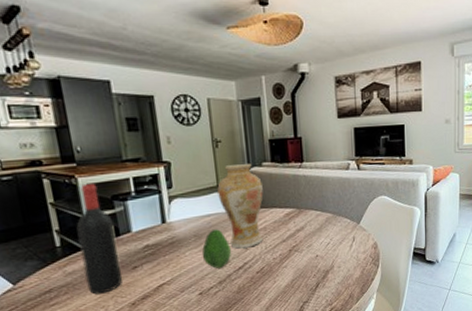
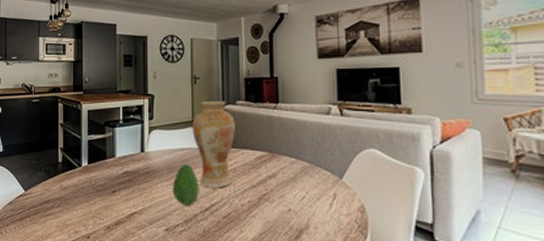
wine bottle: present [76,183,123,295] -> none [74,109,103,212]

